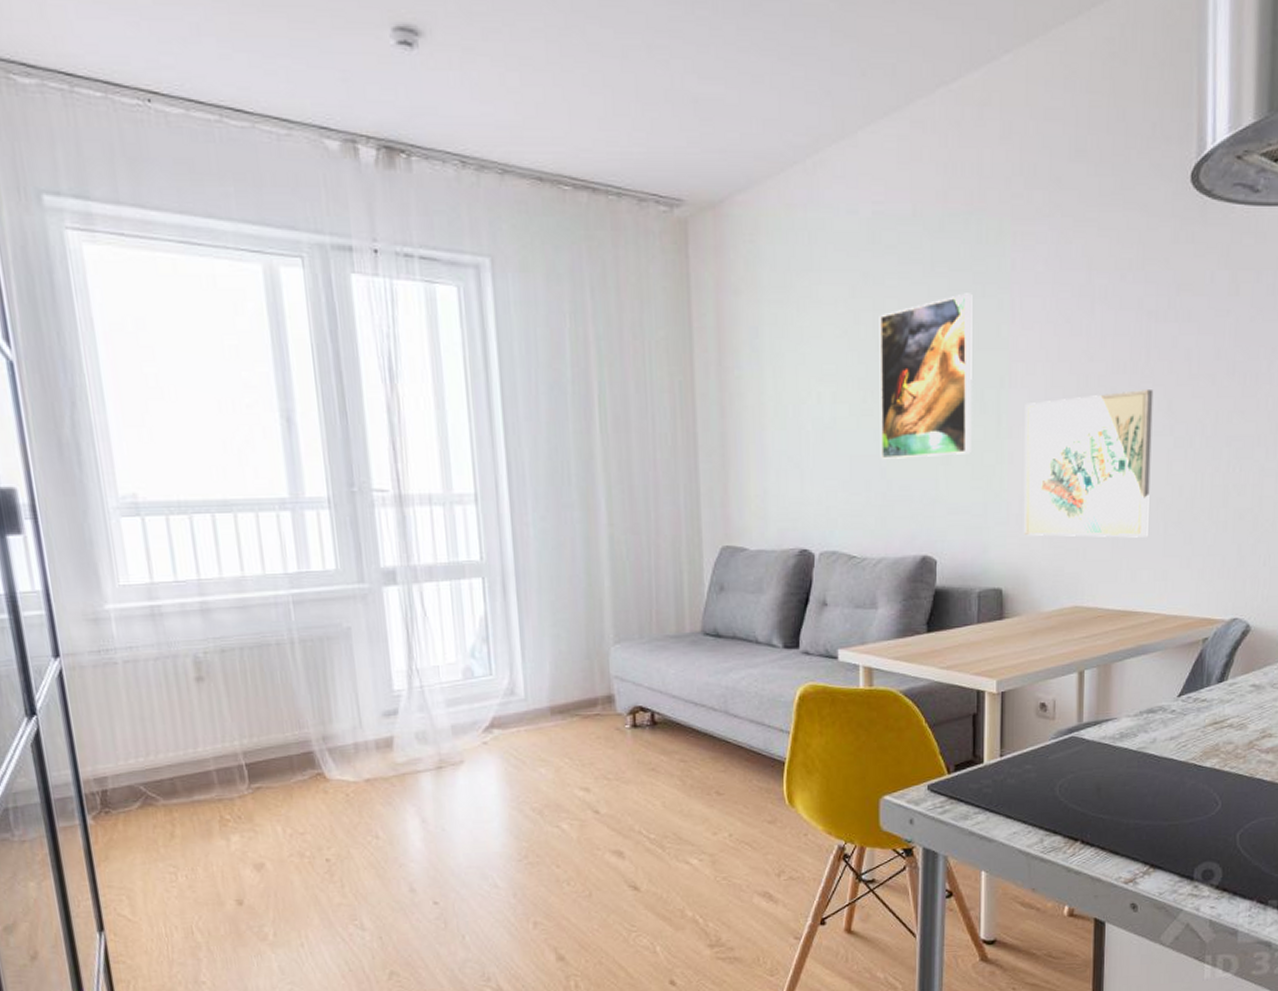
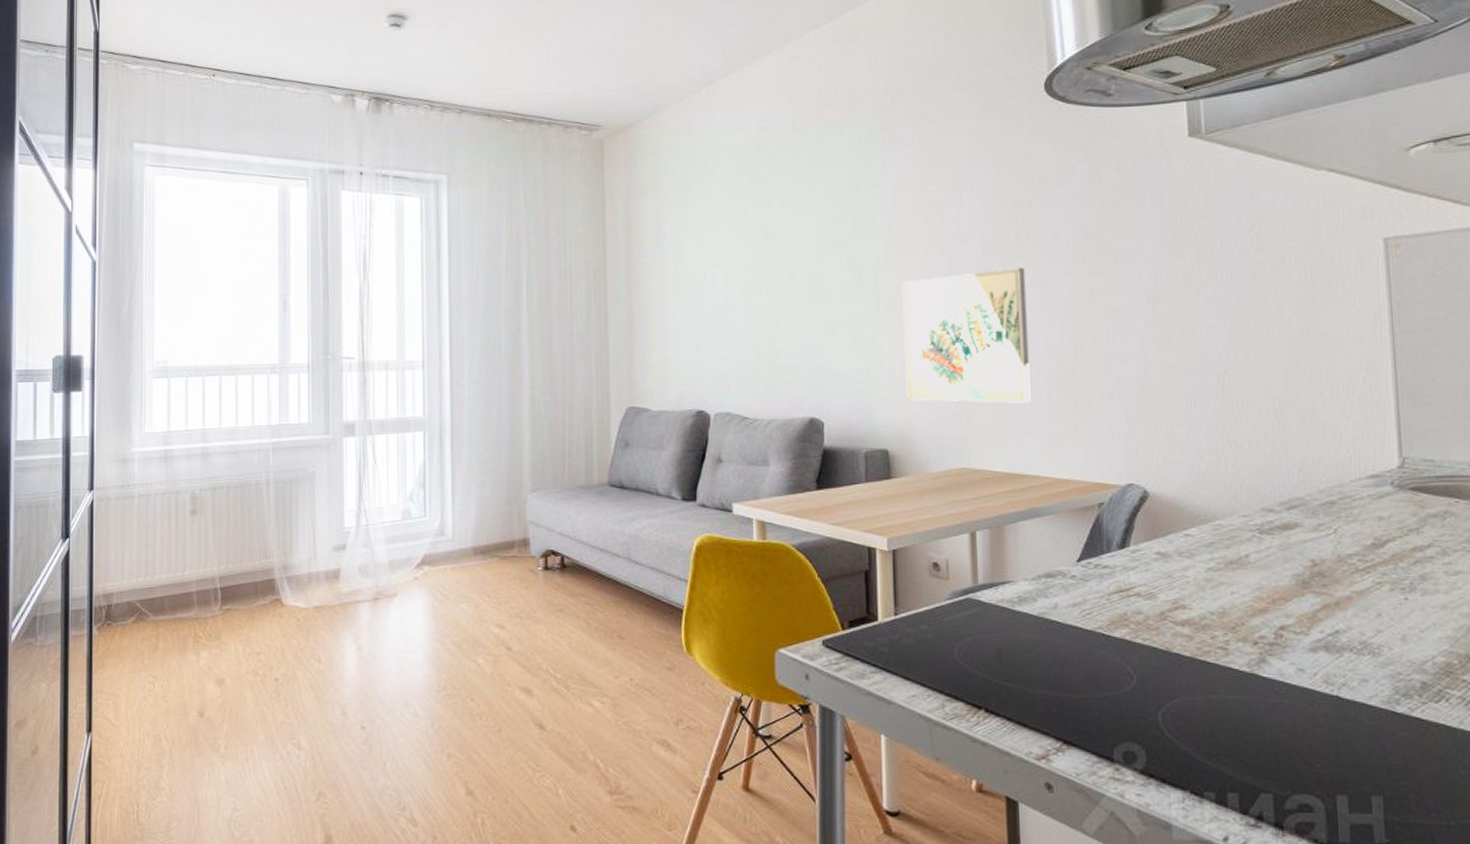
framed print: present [879,293,973,459] -> none [765,189,853,331]

